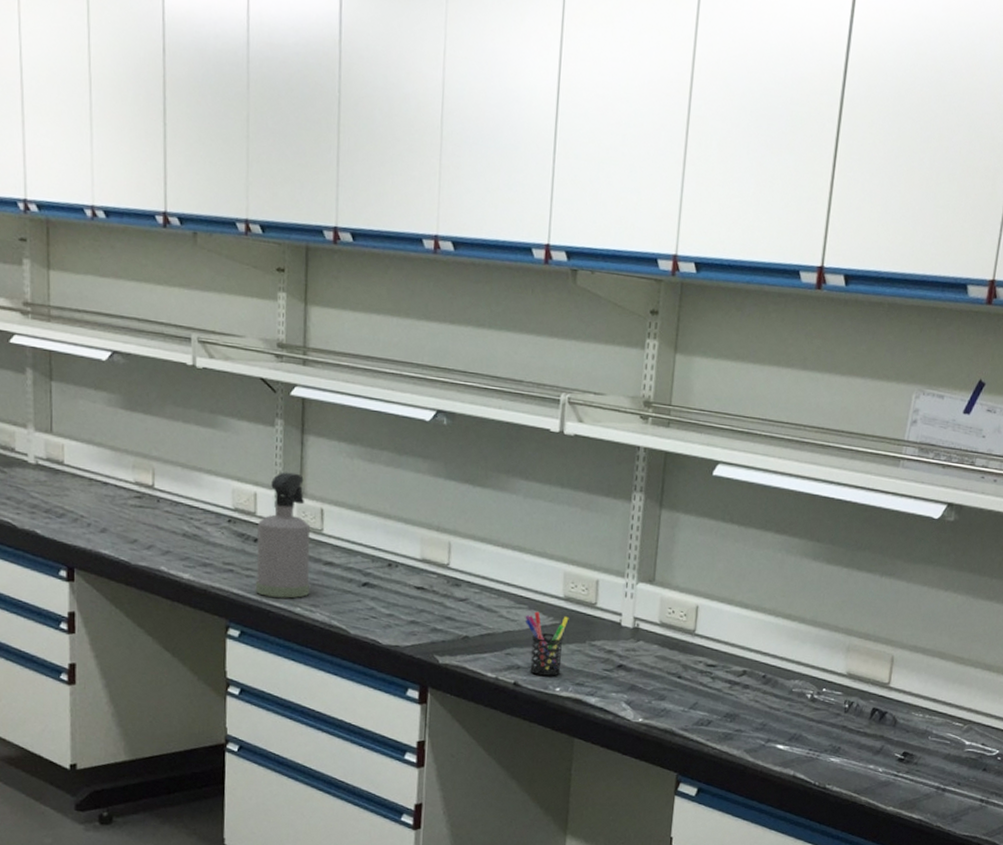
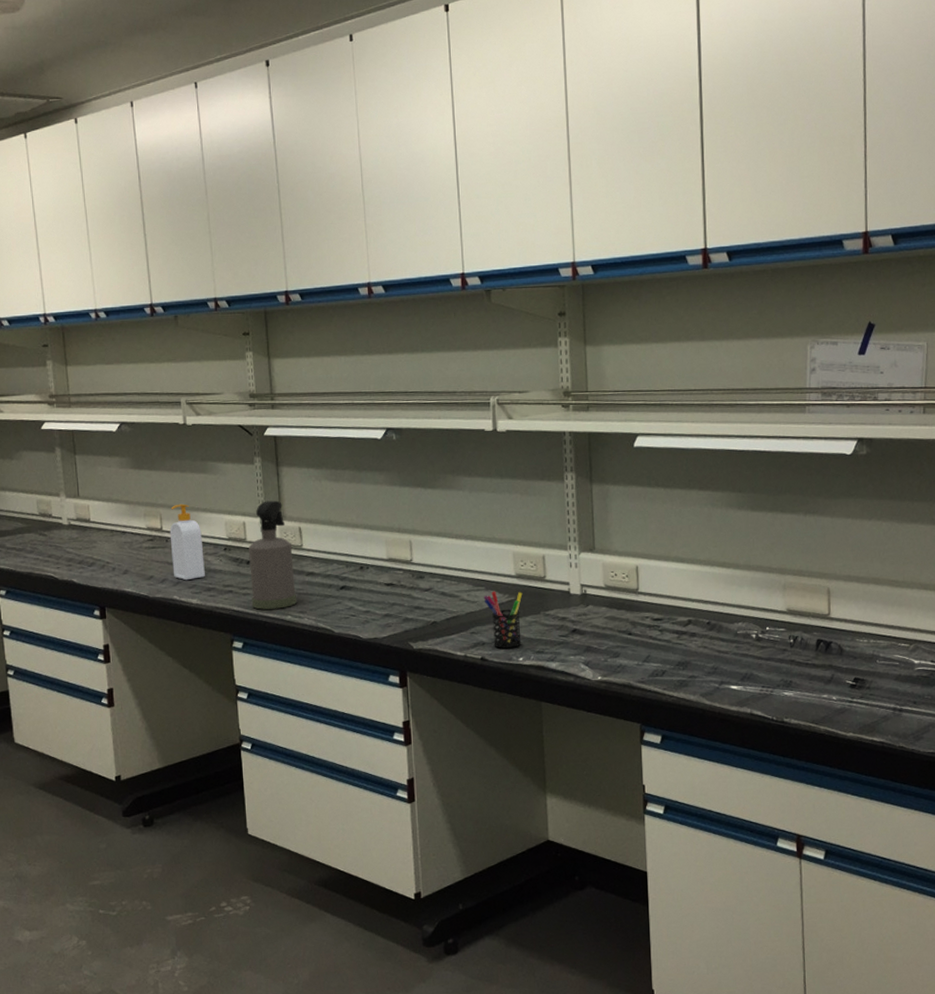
soap bottle: none [162,459,203,551] -> present [169,503,205,581]

